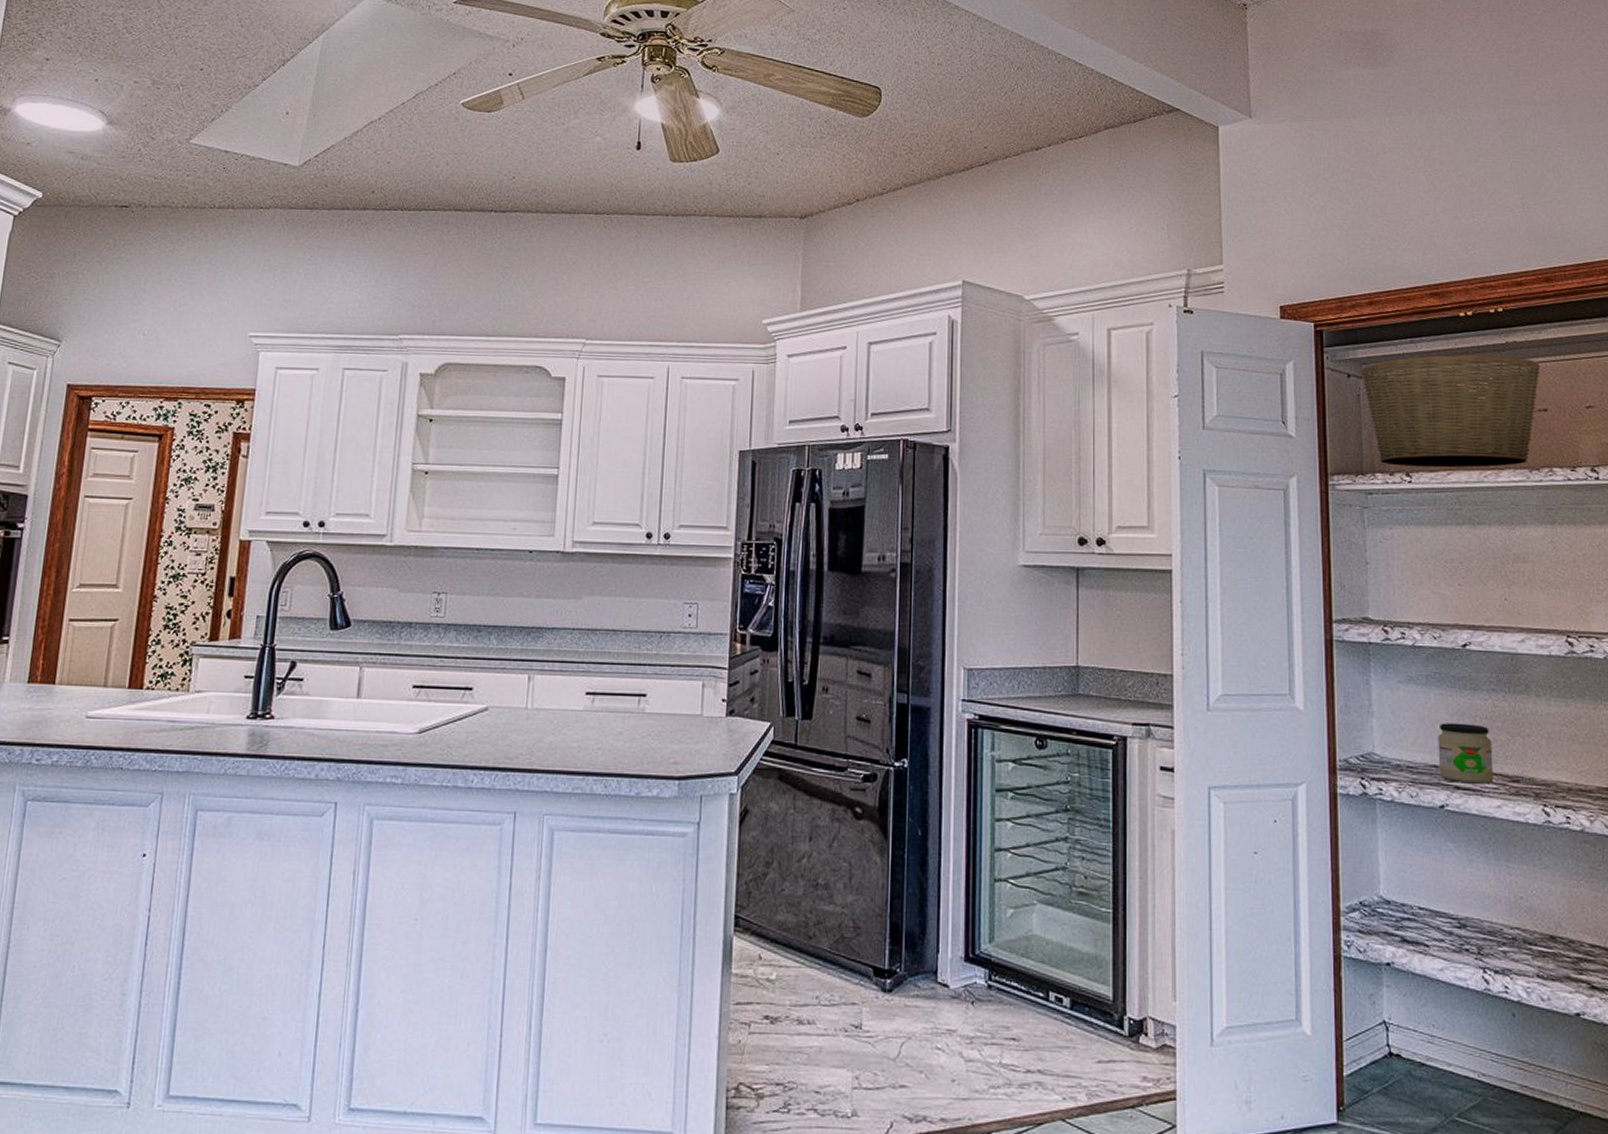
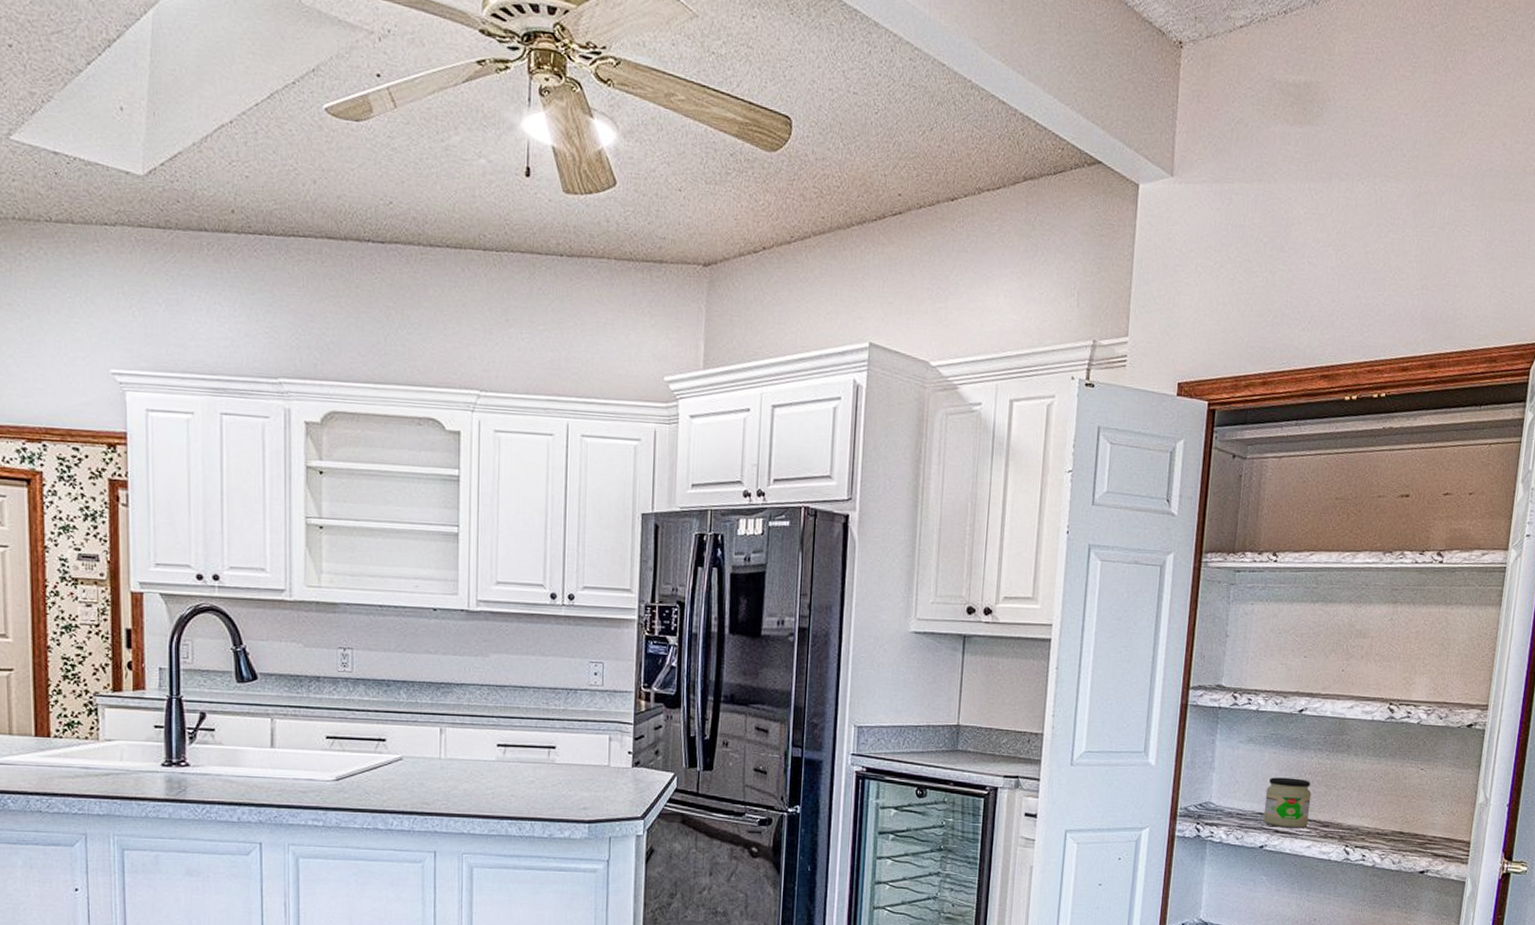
basket: present [1360,354,1540,468] -> none [1245,438,1410,549]

